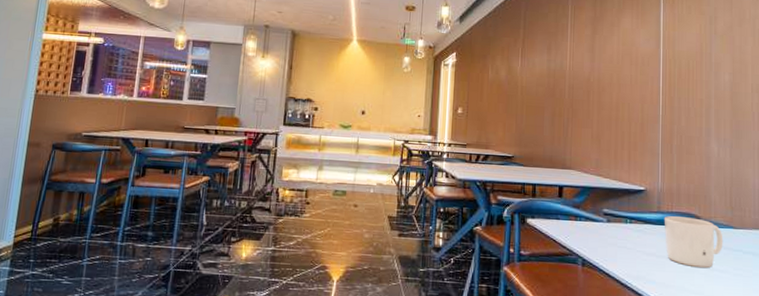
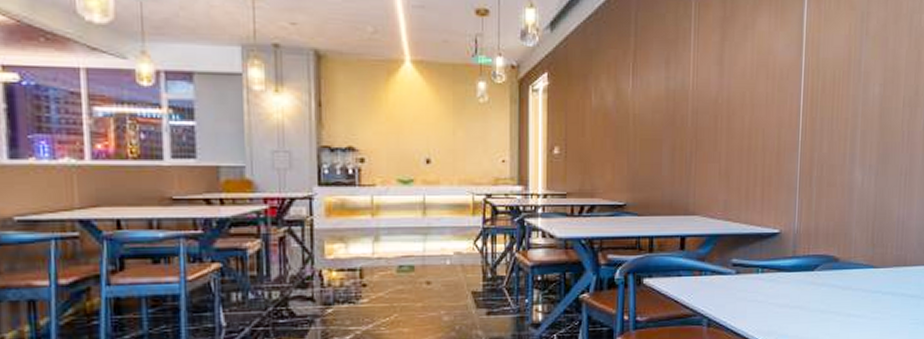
mug: present [664,216,723,269] -> none [799,260,863,316]

